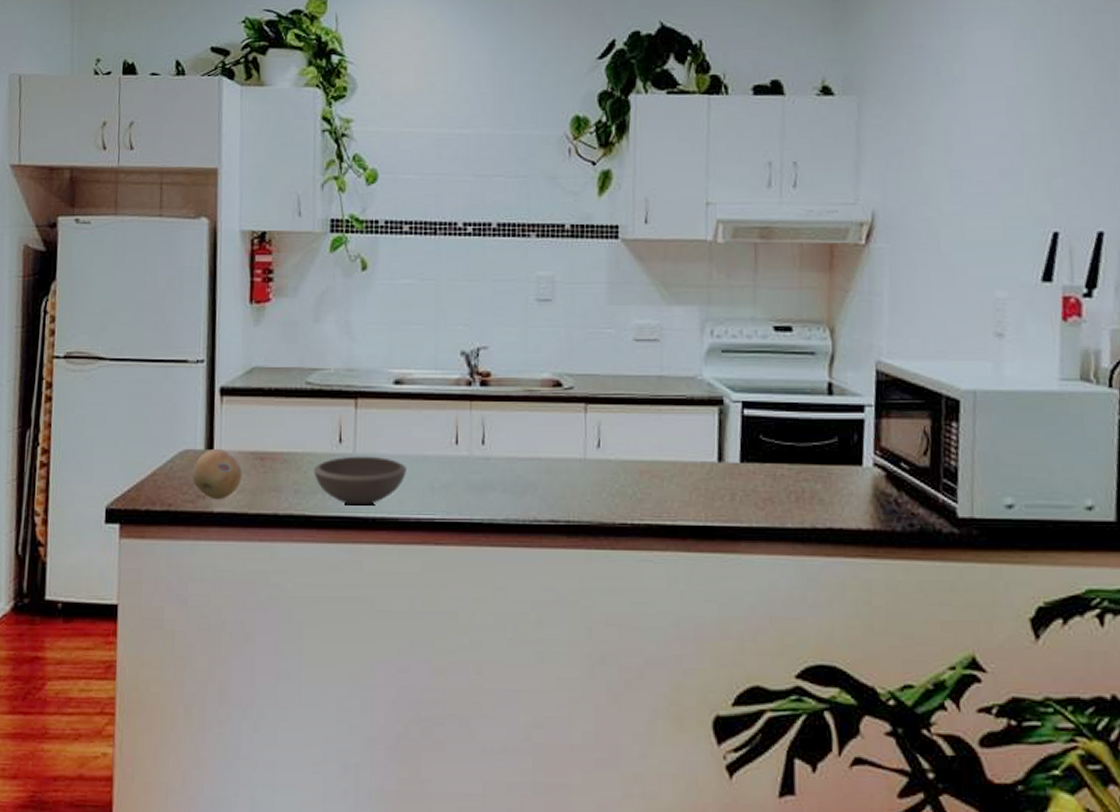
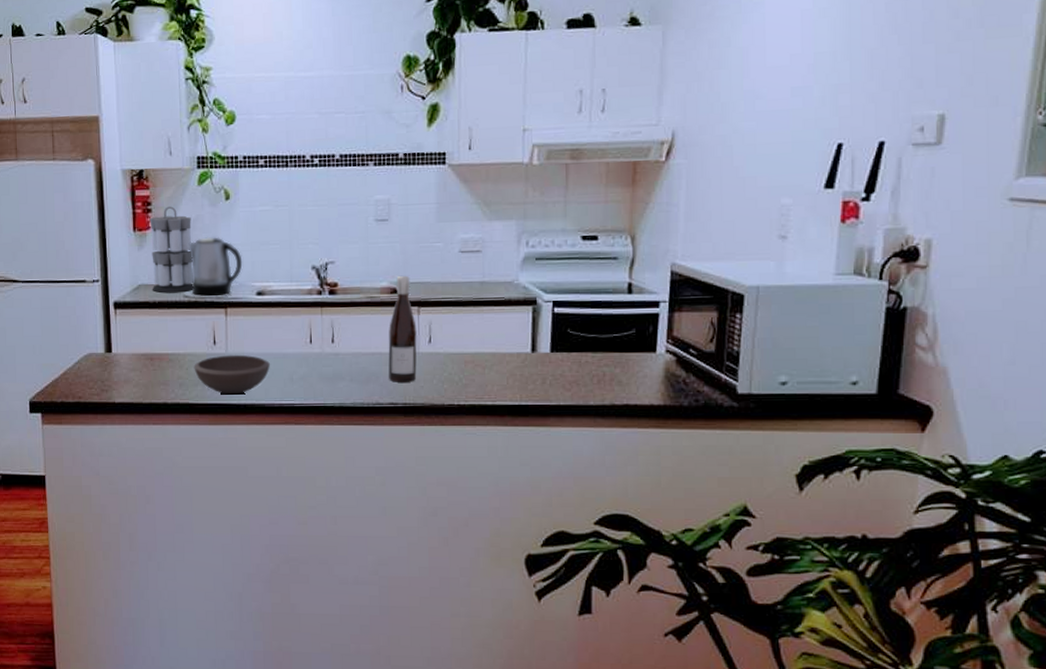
fruit: present [192,449,242,500] -> none [96,352,136,393]
spice rack: none [269,275,320,379] -> present [149,206,194,294]
kettle: none [315,312,379,384] -> present [189,236,243,297]
bottle: none [548,365,584,495] -> present [388,275,417,382]

